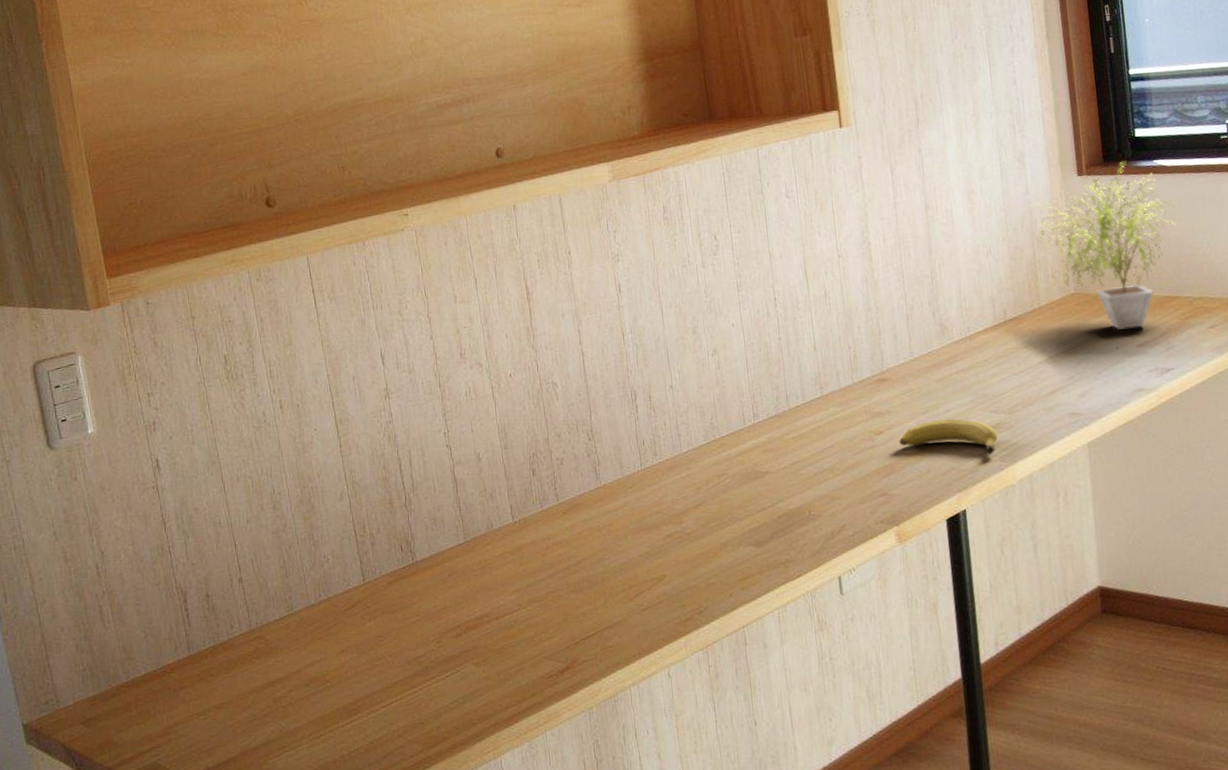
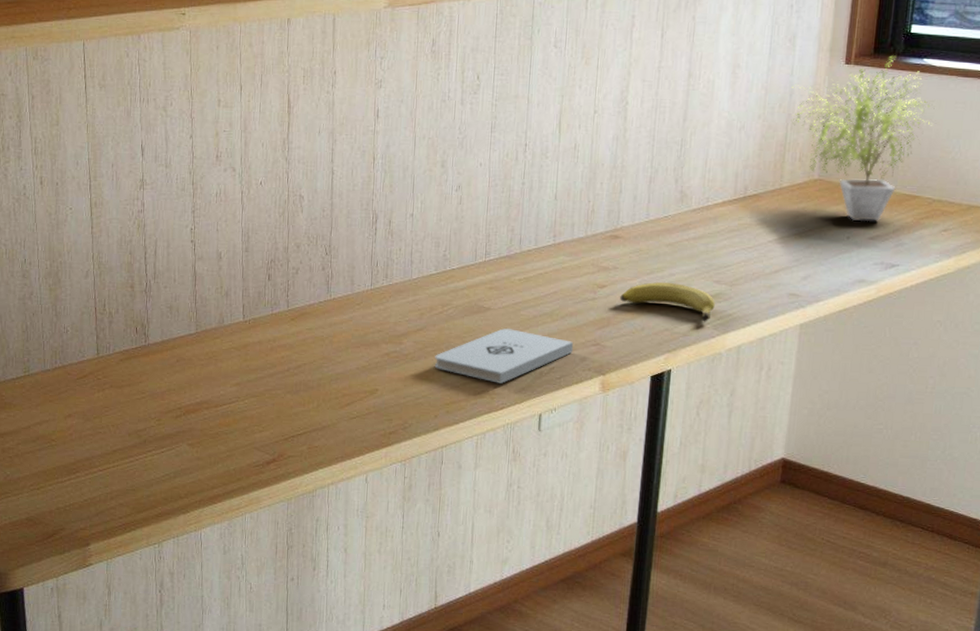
notepad: none [719,490,862,550] -> present [434,328,574,384]

